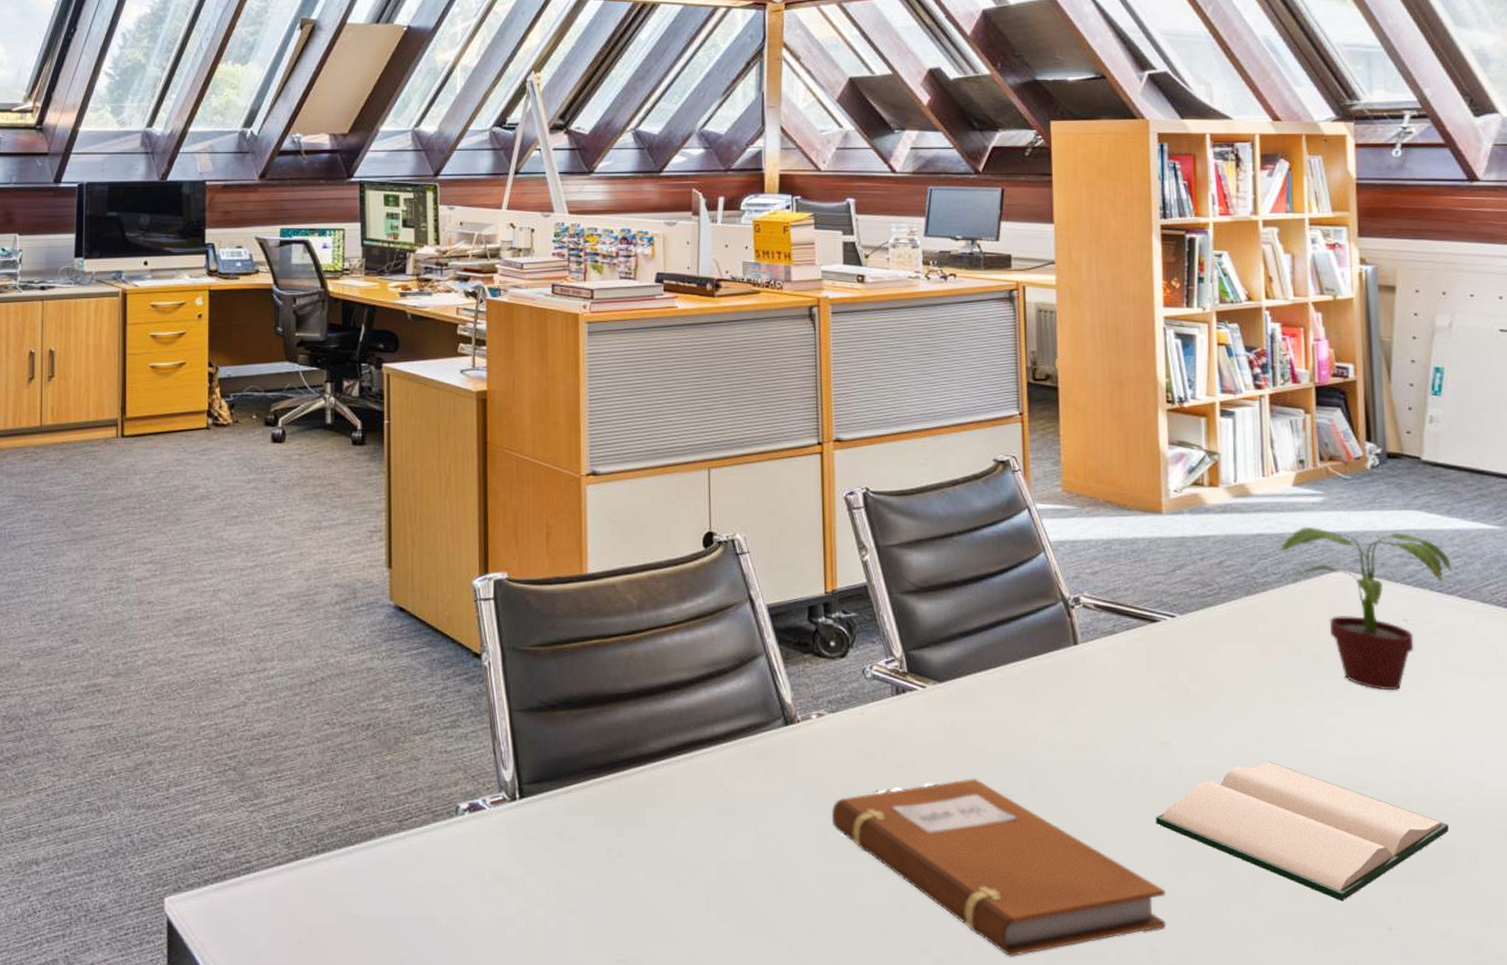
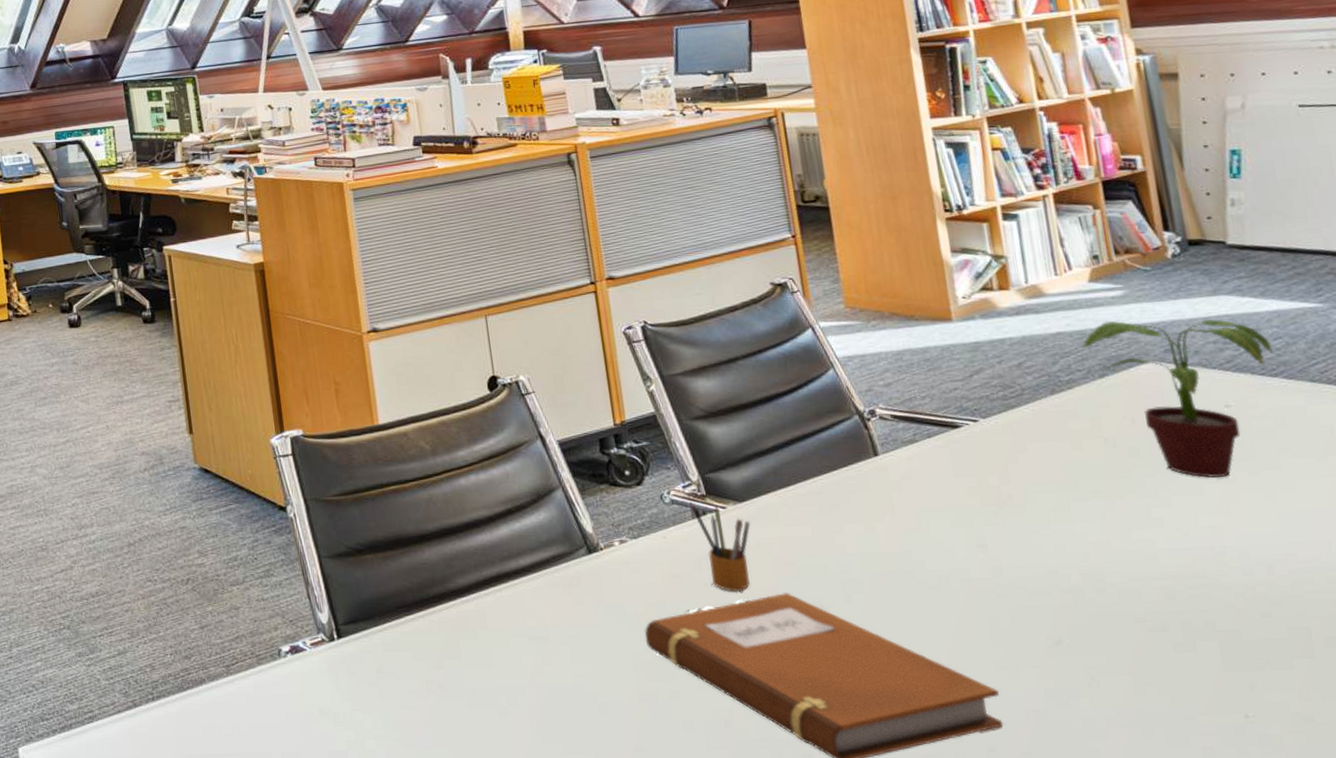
pencil box: none [891,679,947,775] -> present [690,502,751,593]
hardback book: present [1156,762,1449,902] -> none [980,557,1301,692]

